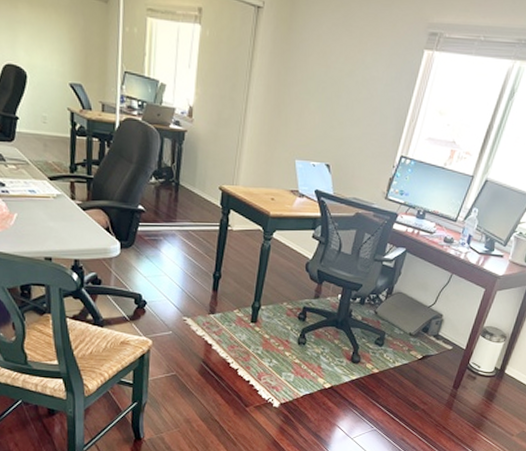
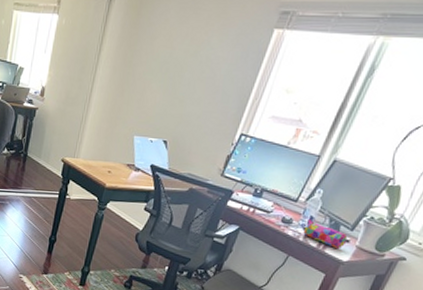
pencil case: none [462,238,502,264] -> present [302,219,348,248]

